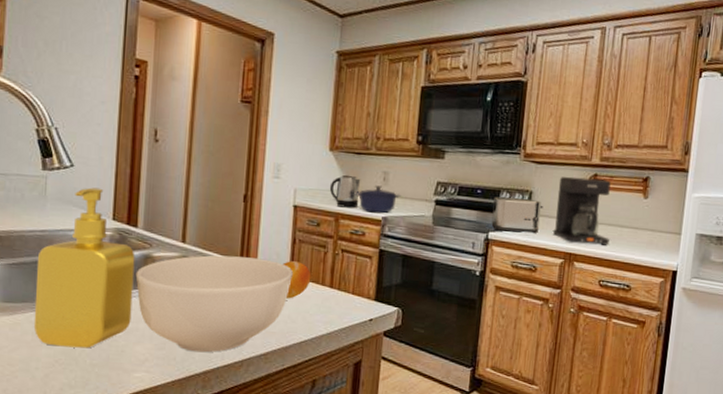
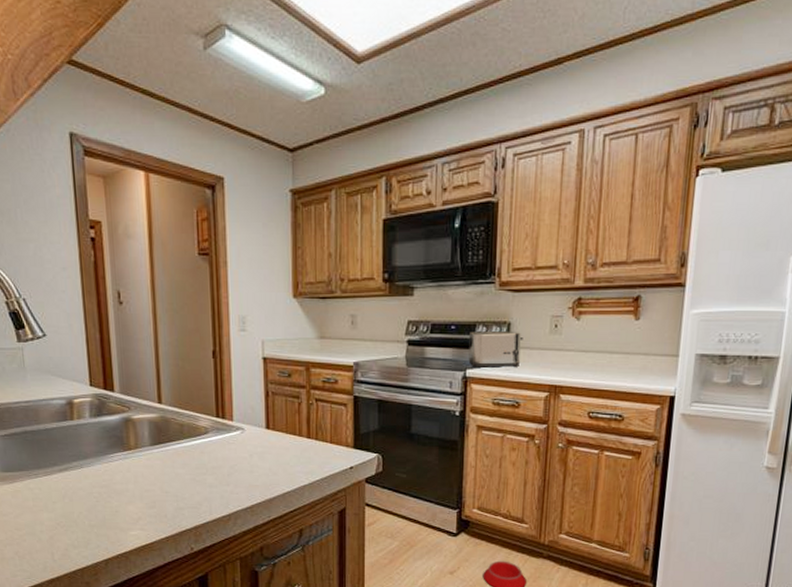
soap dispenser: present [33,187,135,348] -> none [26,355,121,511]
bowl: present [135,255,293,353] -> none [118,413,269,509]
fruit: present [282,261,311,299] -> none [258,414,288,452]
kettle: present [329,174,361,208] -> none [297,321,329,356]
cooking pot: present [354,185,401,214] -> none [323,330,371,359]
coffee maker: present [553,176,611,245] -> none [536,303,598,375]

